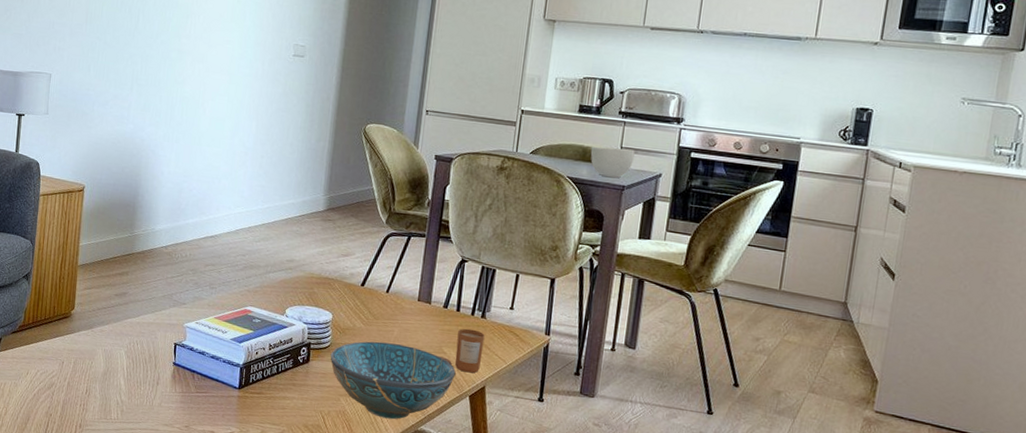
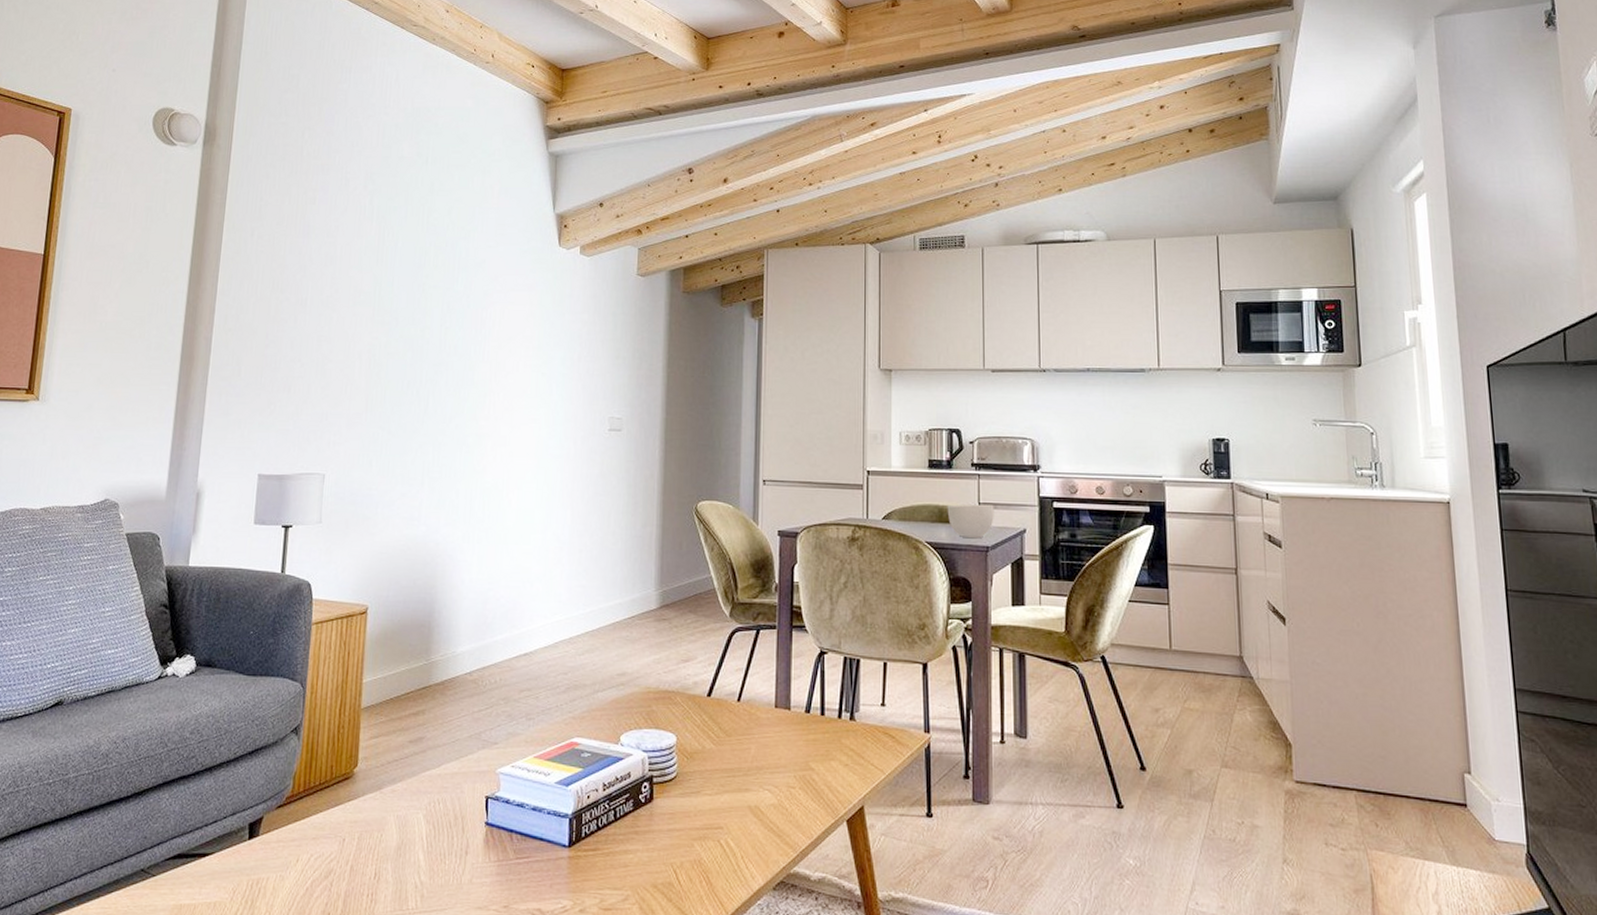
decorative bowl: present [330,341,456,420] -> none [677,764,828,863]
candle: present [439,328,485,373] -> none [806,735,856,791]

